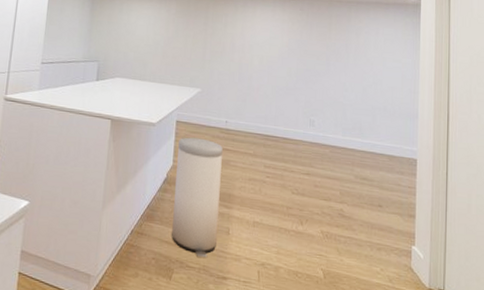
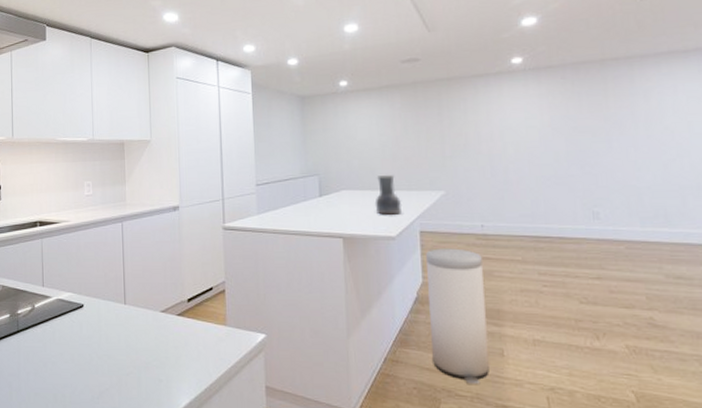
vase: none [142,68,166,105] -> present [374,174,402,215]

